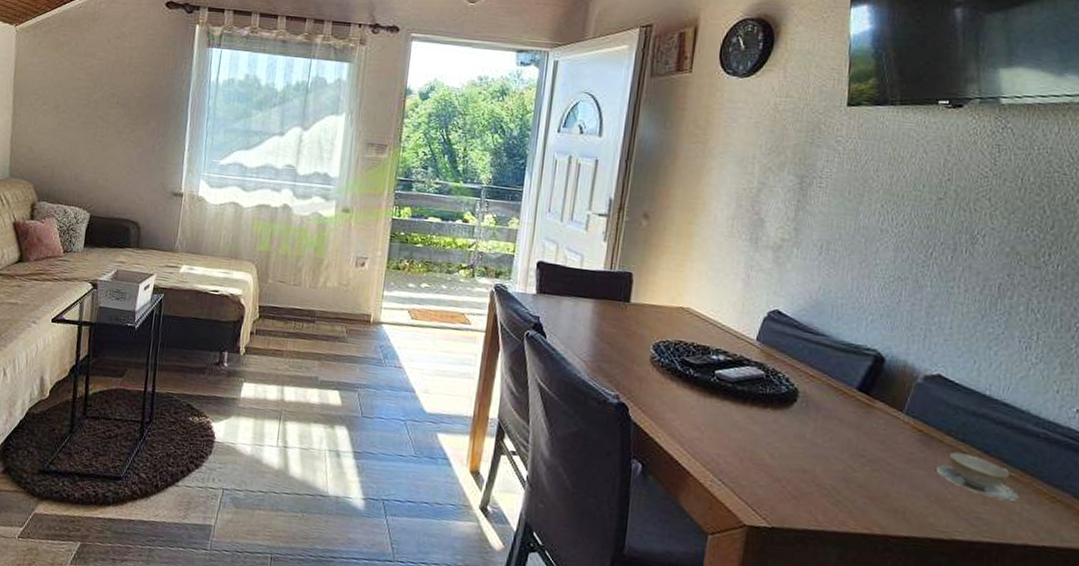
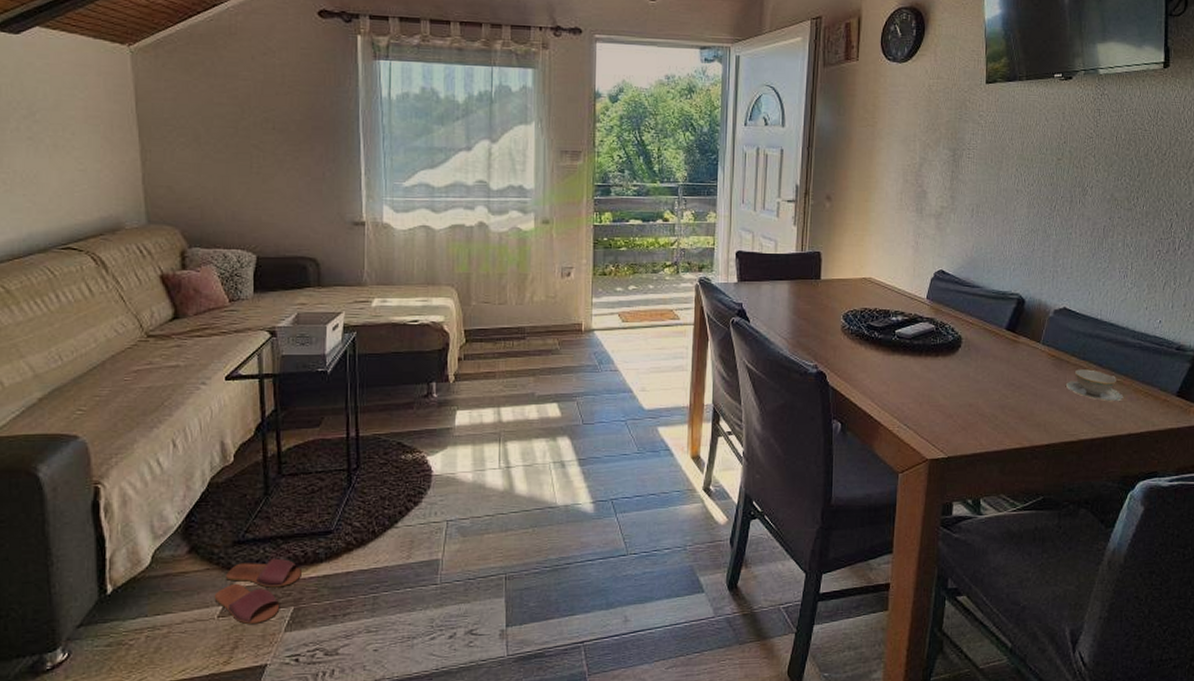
slippers: none [17,491,91,552] -> present [214,558,301,624]

